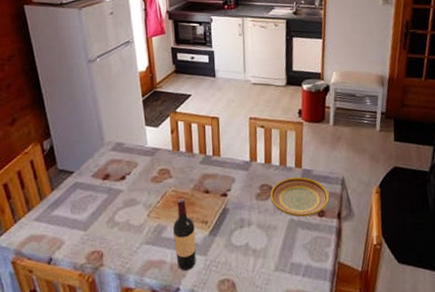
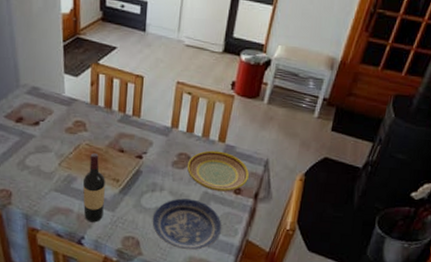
plate: none [244,229,313,284] -> present [152,198,223,251]

